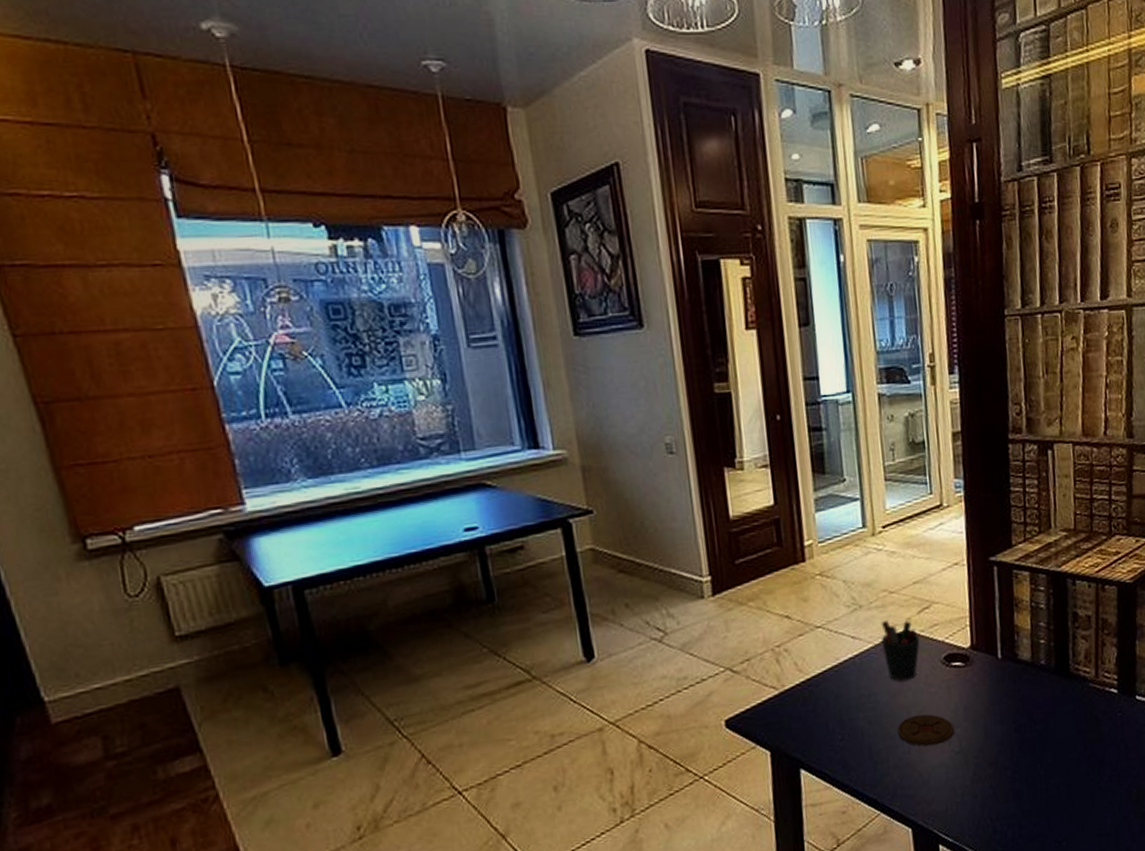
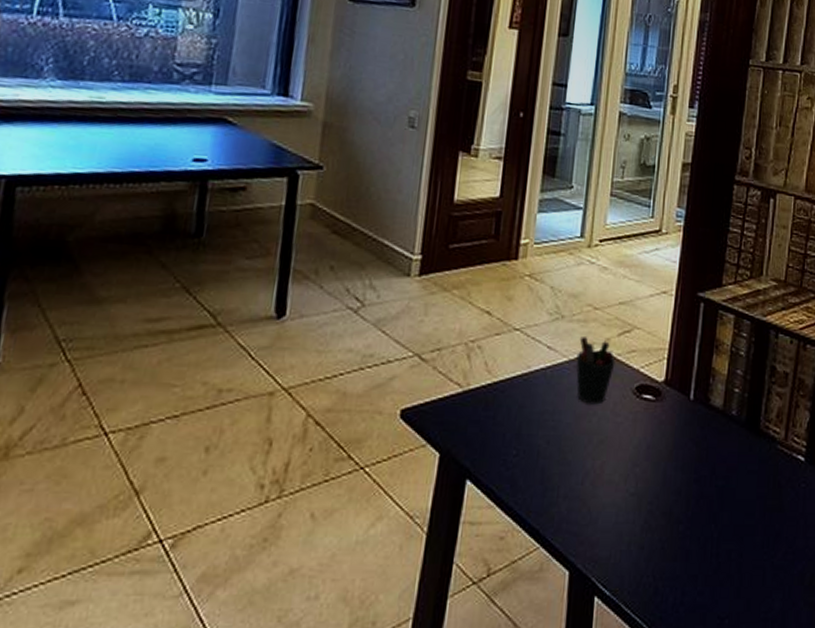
coaster: present [897,714,955,746] -> none [574,443,634,481]

